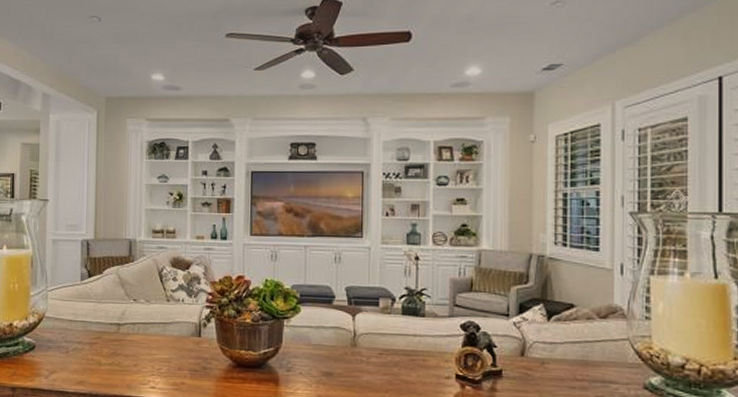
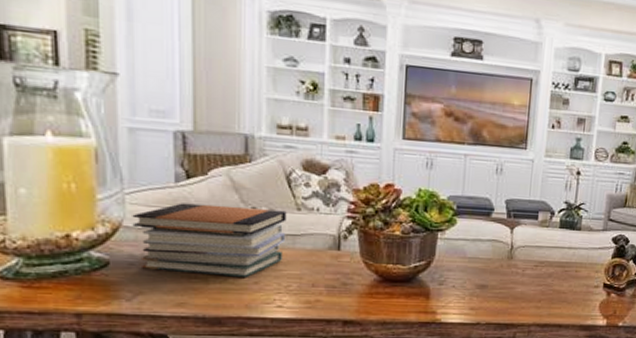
book stack: none [51,297,159,360] -> present [132,203,287,277]

